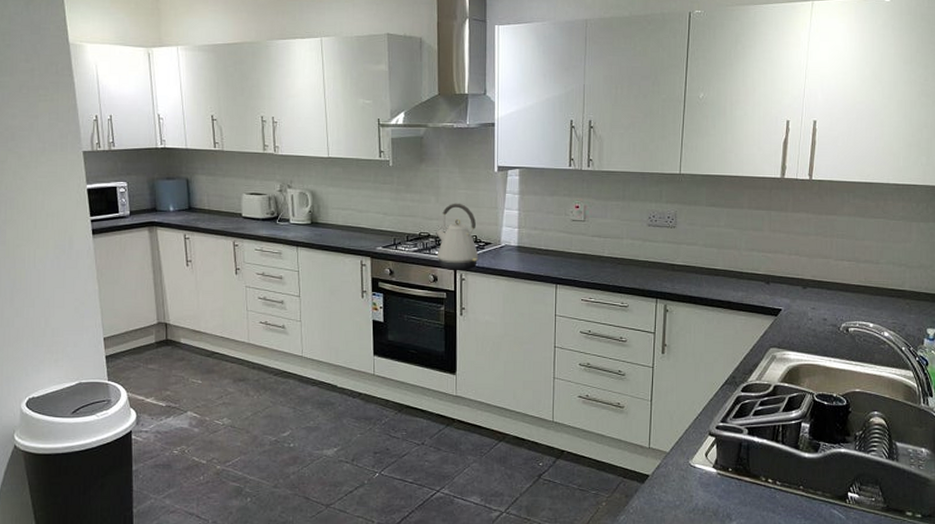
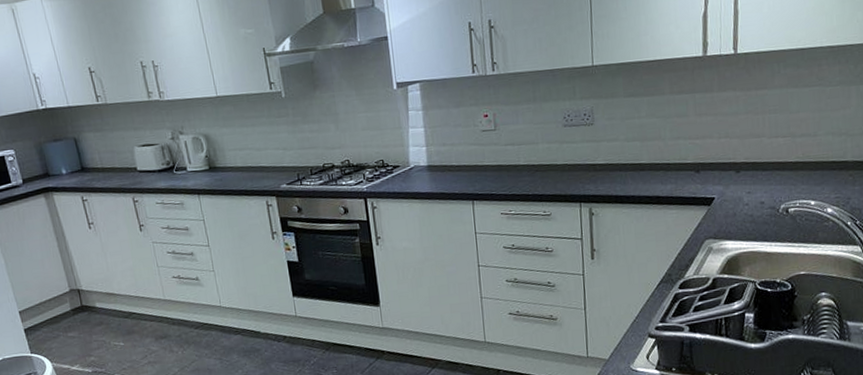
kettle: present [436,203,479,270] -> none [340,127,389,200]

